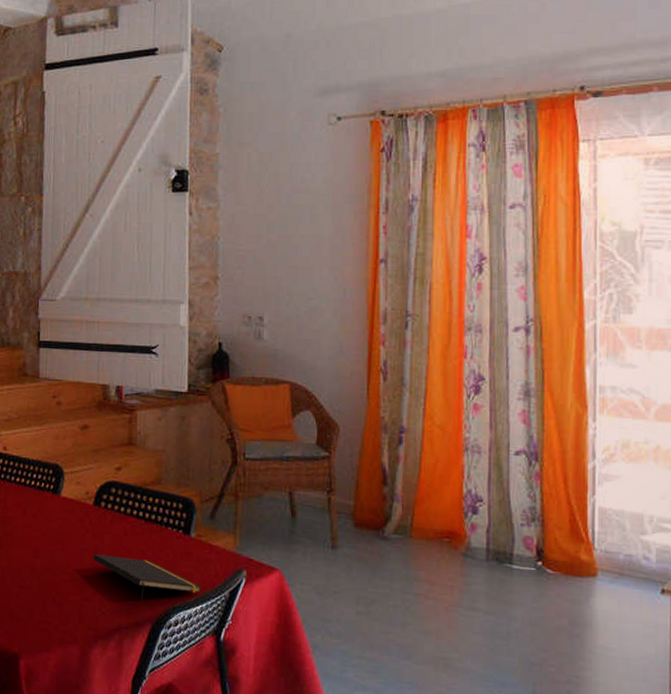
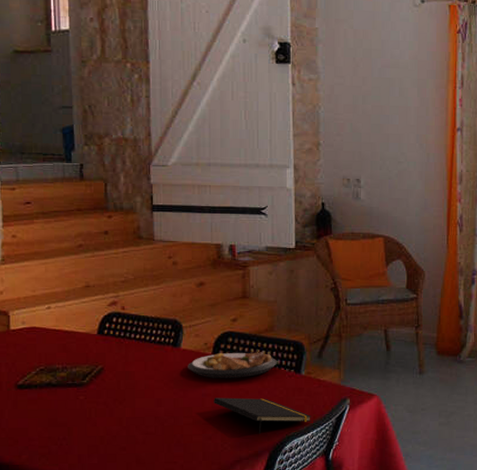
plate: none [67,504,165,535] -> present [188,352,278,378]

